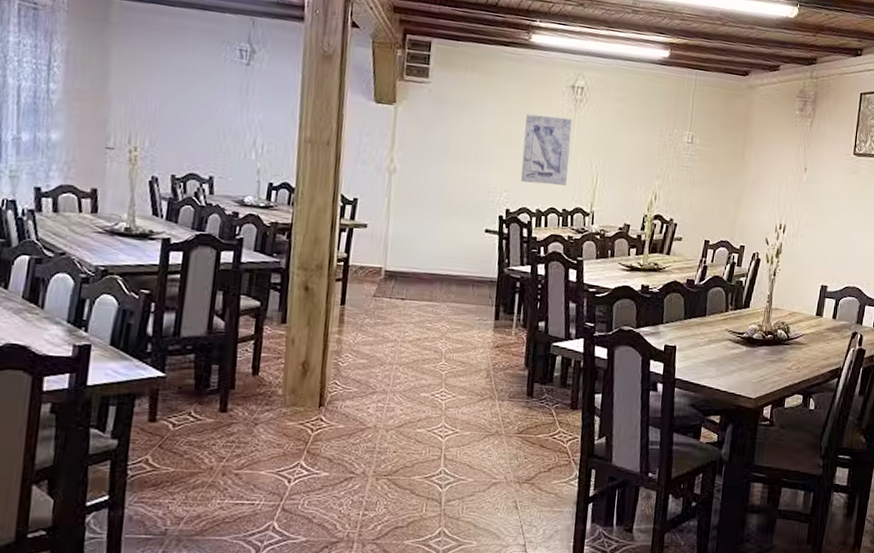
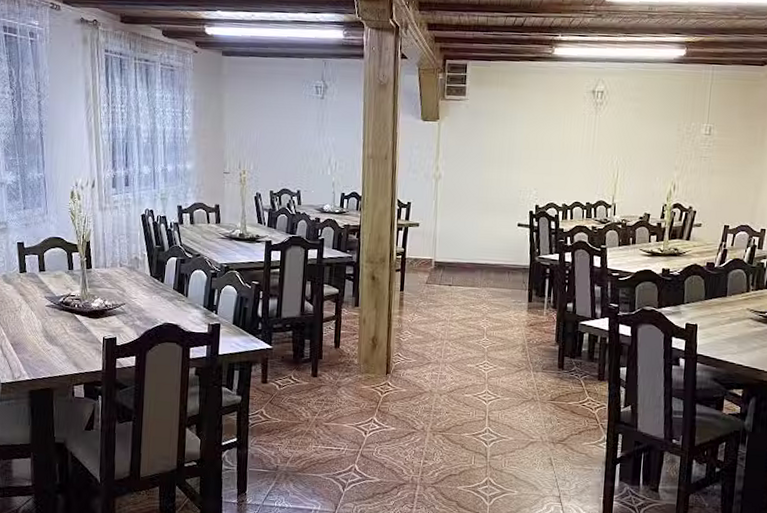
wall art: present [521,114,572,186] -> none [548,120,594,182]

